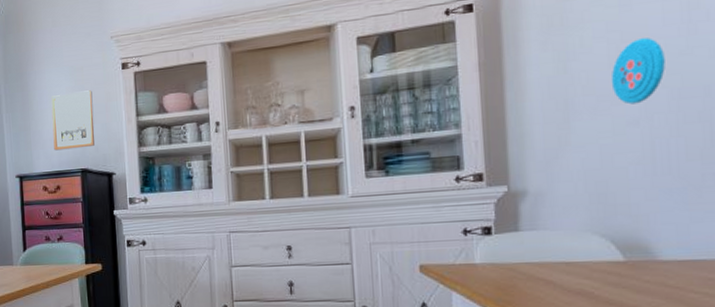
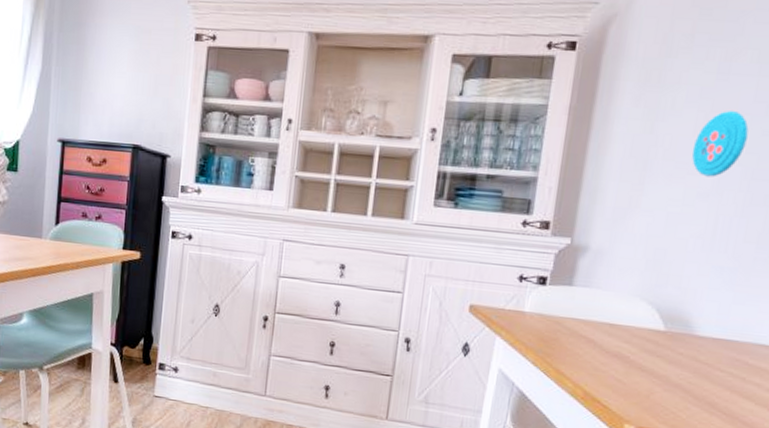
picture frame: present [51,90,95,151] -> none [105,56,158,122]

